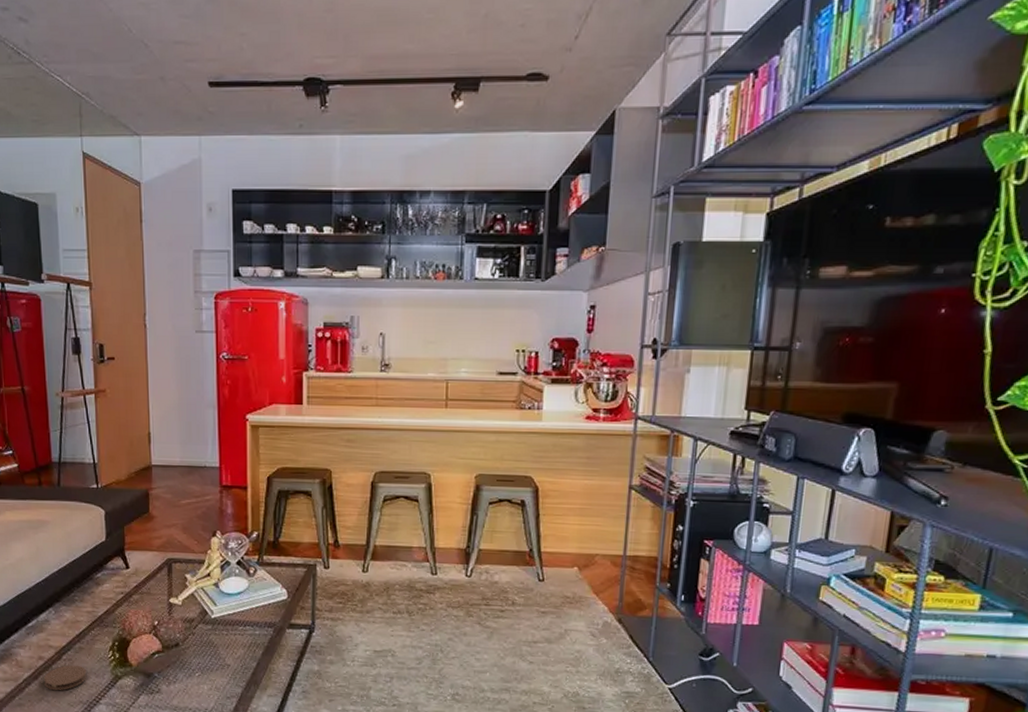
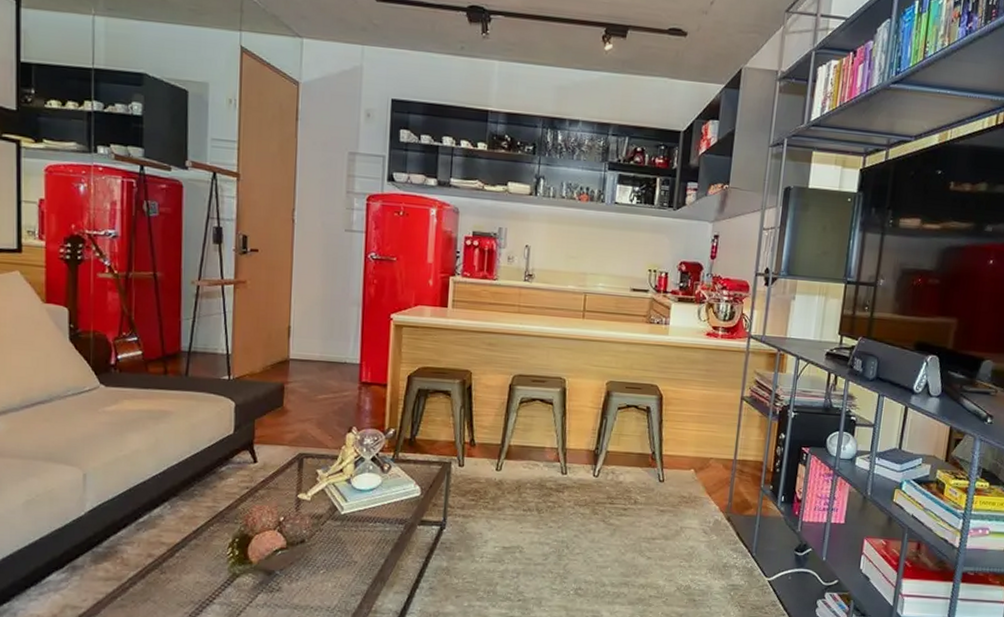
coaster: present [44,665,87,691] -> none [152,562,201,590]

